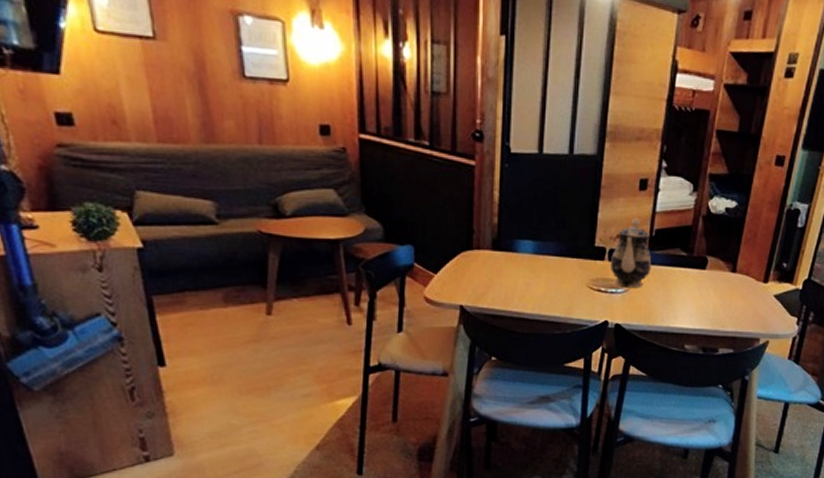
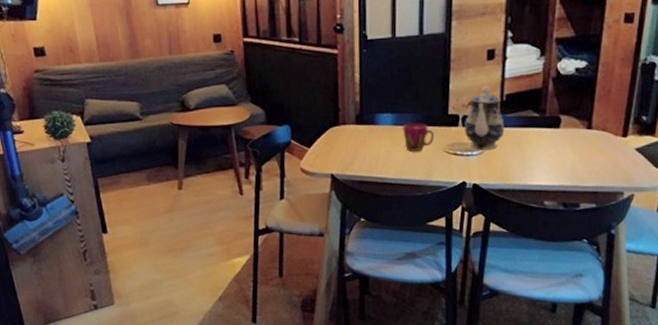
cup: none [544,253,578,285] -> present [402,123,434,152]

